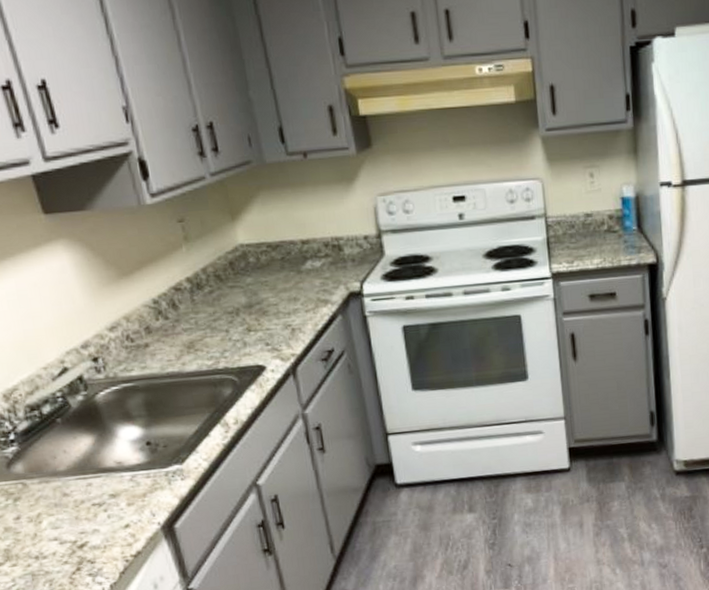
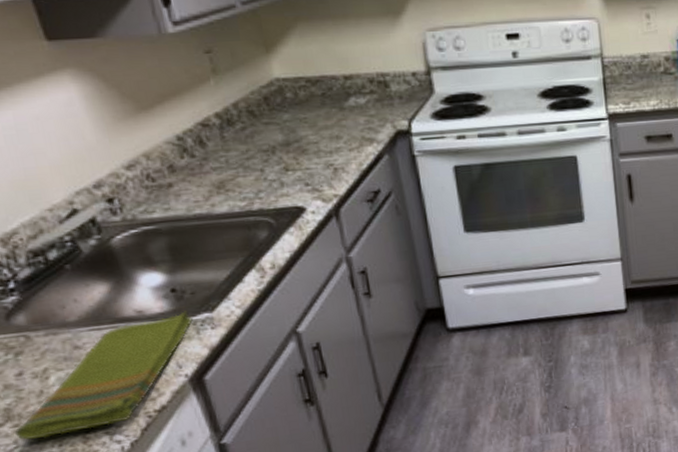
dish towel: none [12,463,165,578] -> present [13,311,193,440]

